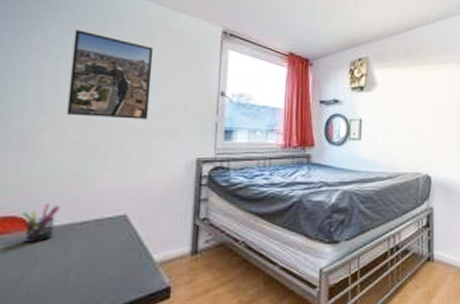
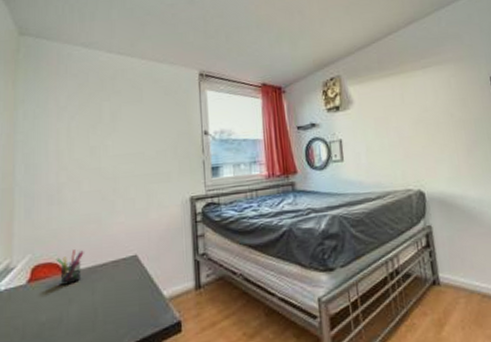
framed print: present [66,30,154,120] -> none [80,93,145,170]

